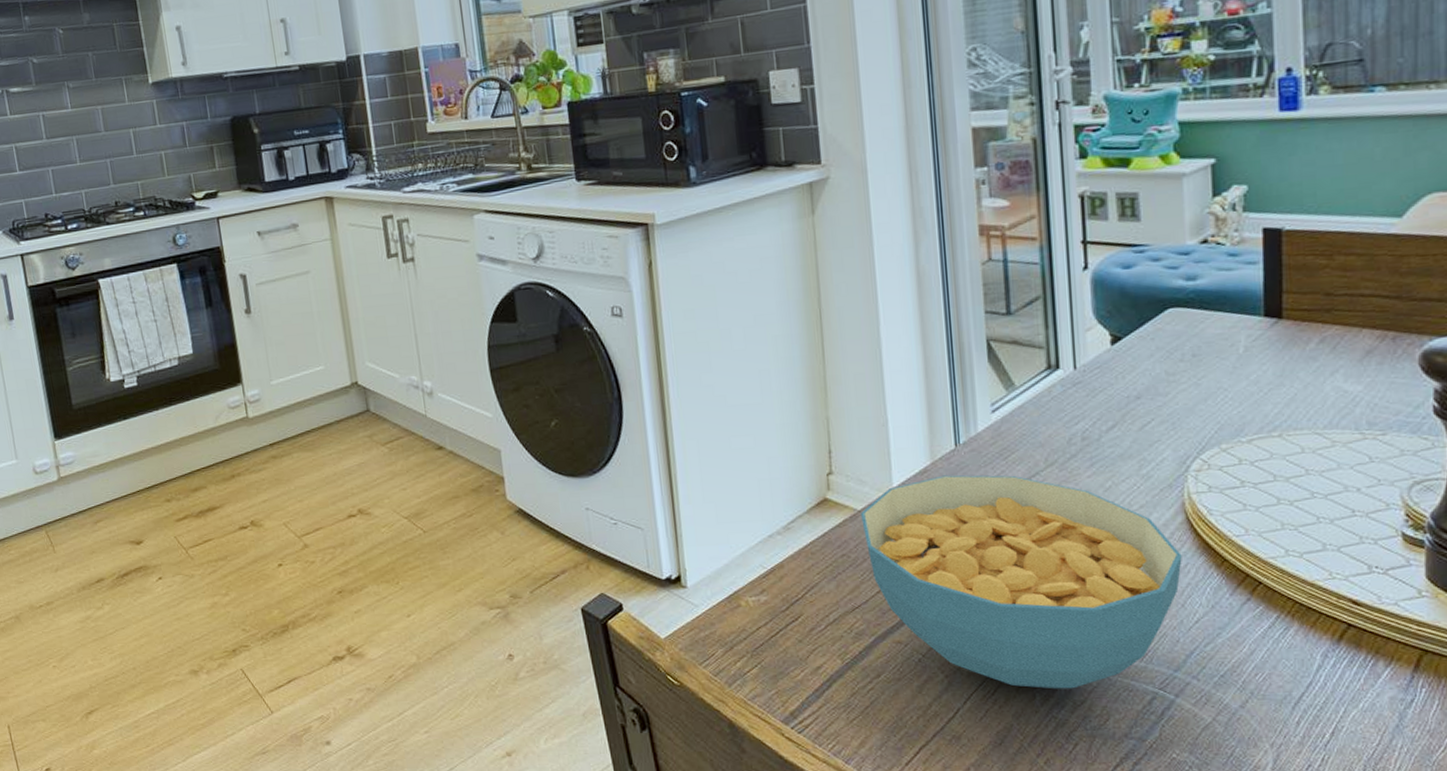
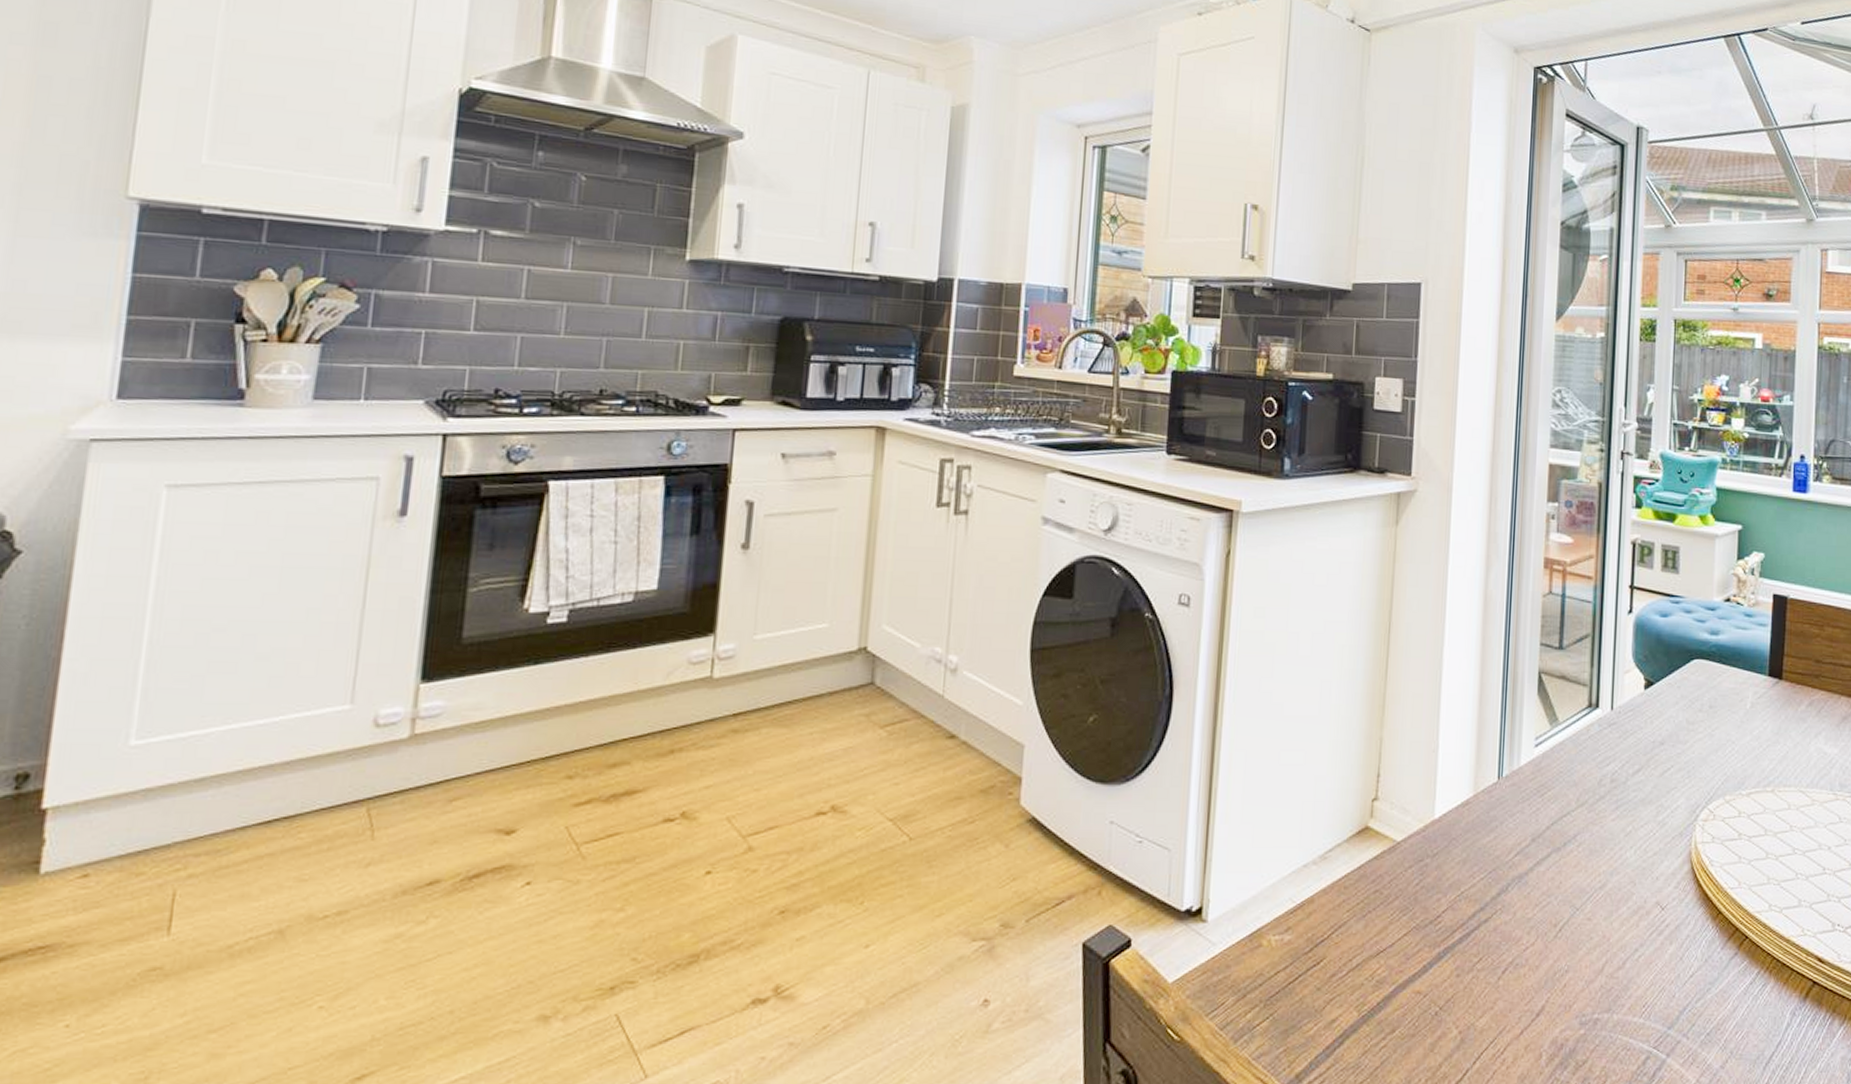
cereal bowl: present [861,475,1182,689] -> none [1399,809,1685,1048]

